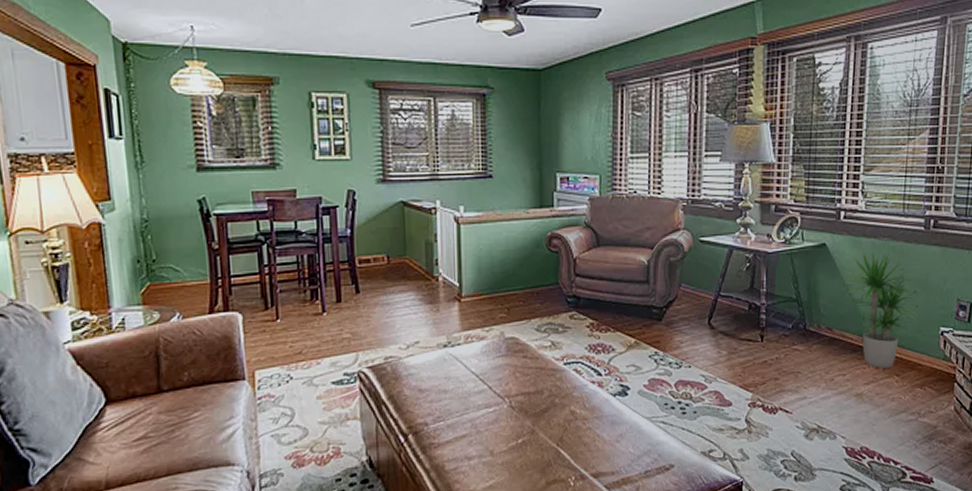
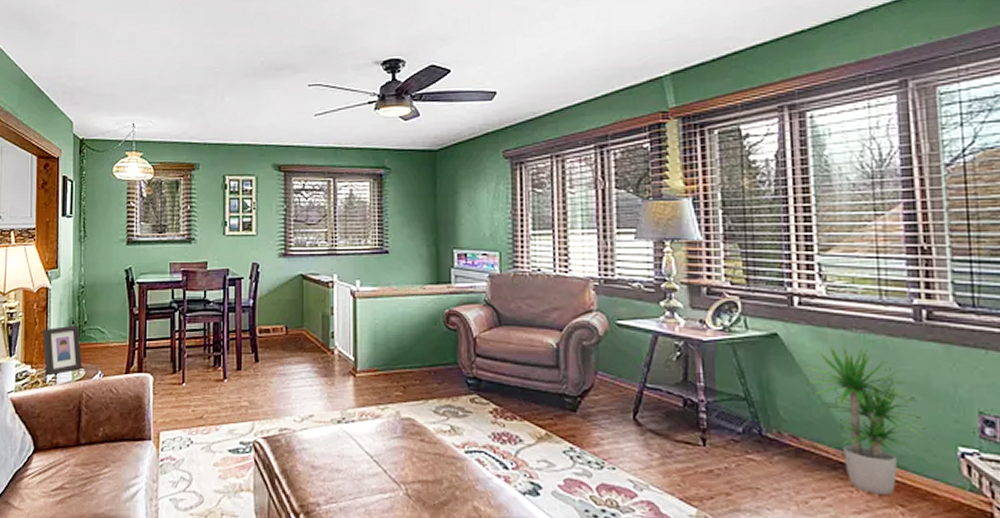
picture frame: none [99,264,156,322] -> present [42,325,82,376]

